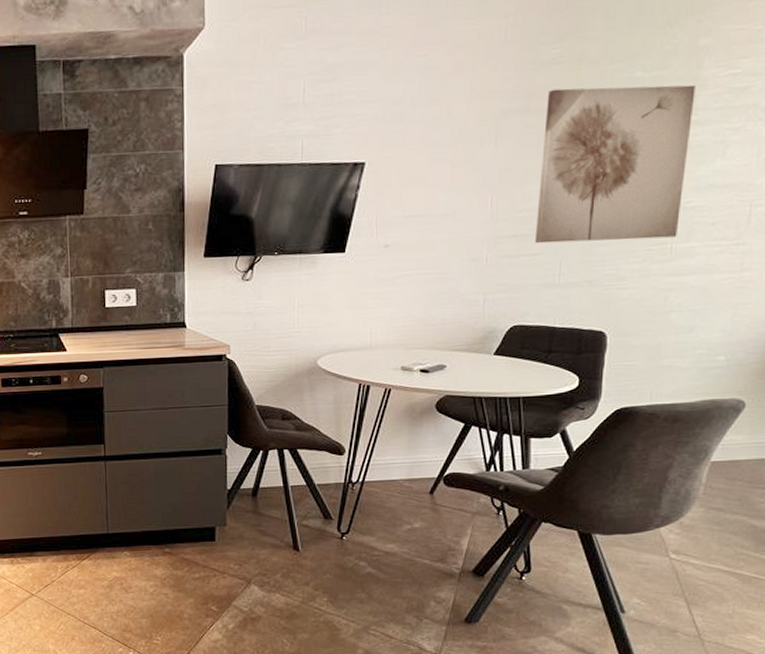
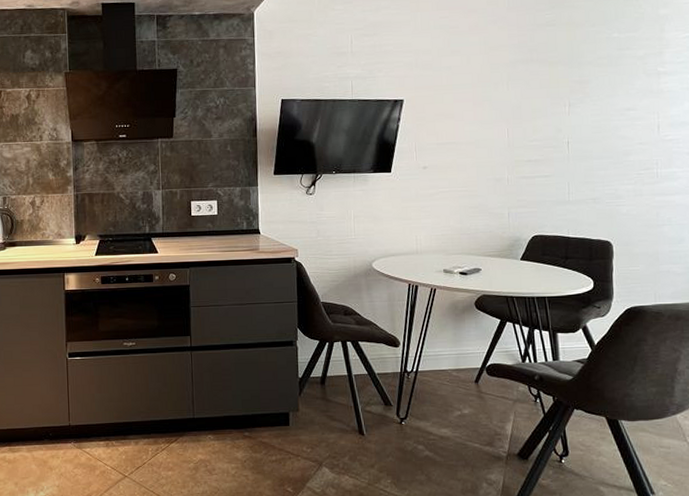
wall art: present [534,84,696,244] -> none [545,44,662,168]

